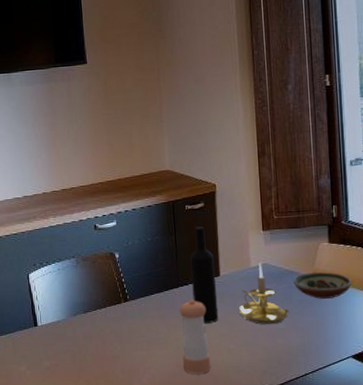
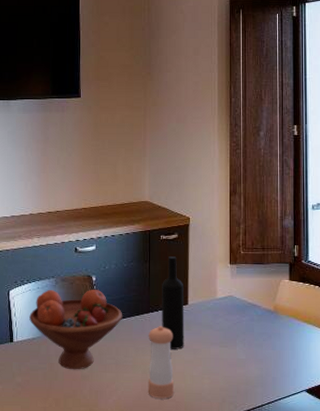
fruit bowl: none [52,266,151,351] -> present [29,289,123,370]
candle holder: present [239,262,289,324] -> none [204,294,250,354]
decorative bowl: present [293,272,352,299] -> none [255,307,309,333]

